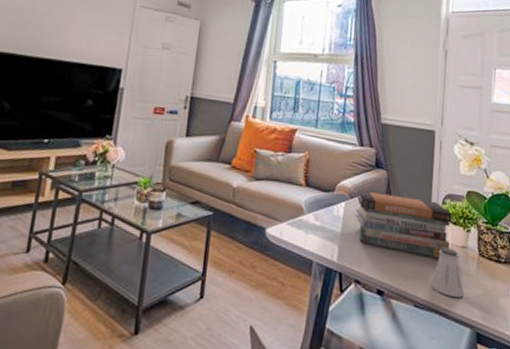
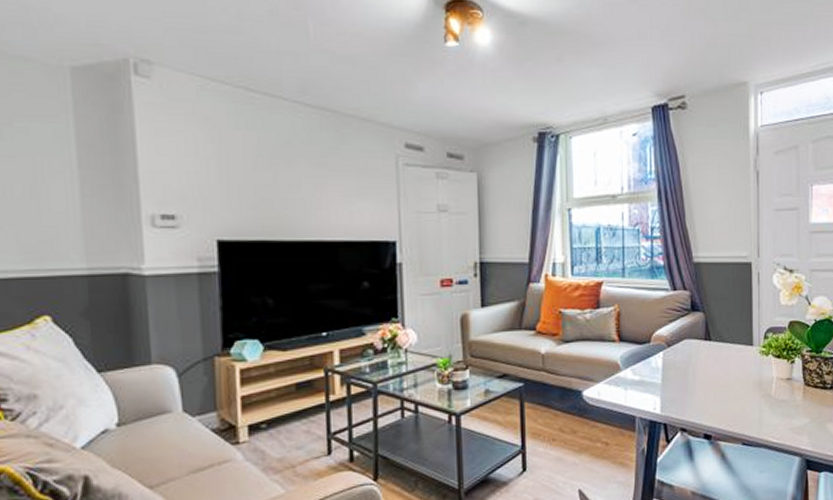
book stack: present [355,189,452,259] -> none [674,336,775,395]
saltshaker: present [431,247,464,297] -> none [758,382,791,429]

